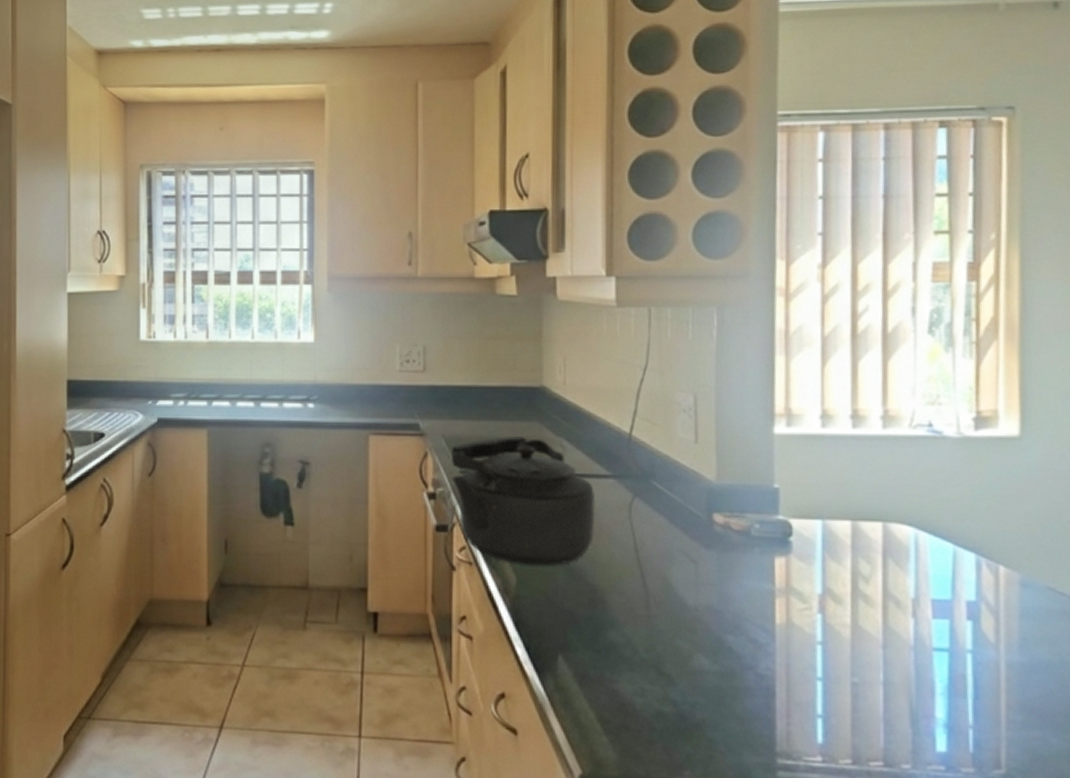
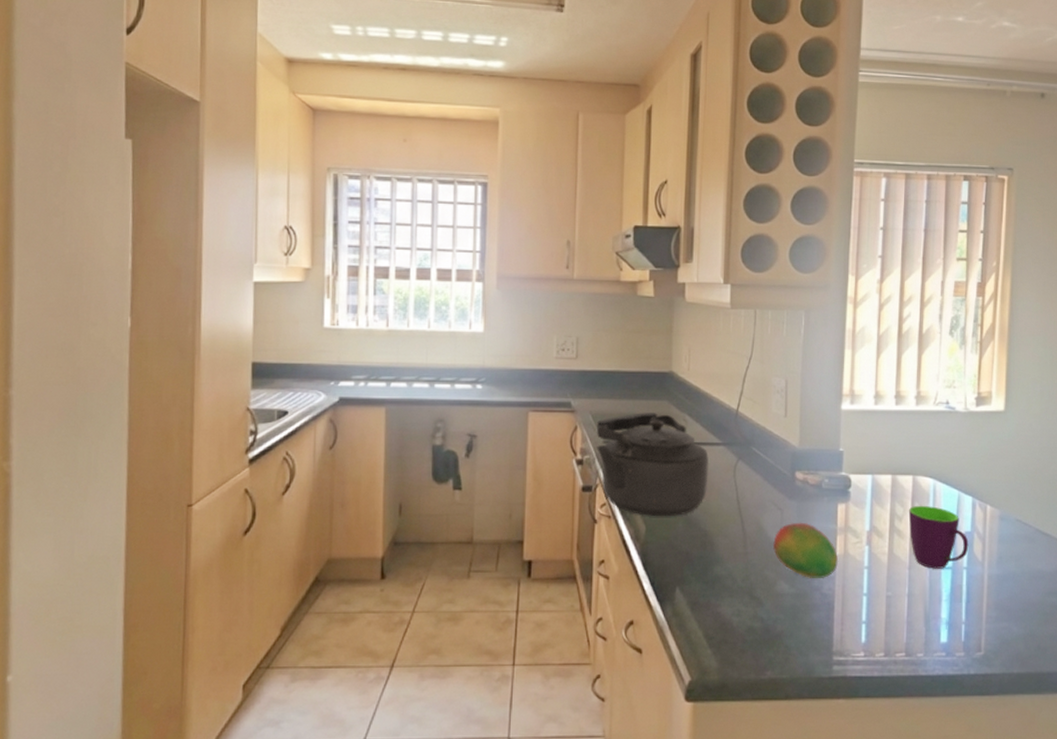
fruit: none [686,579,778,654] -> present [773,522,838,578]
mug: none [878,562,974,651] -> present [908,505,969,569]

